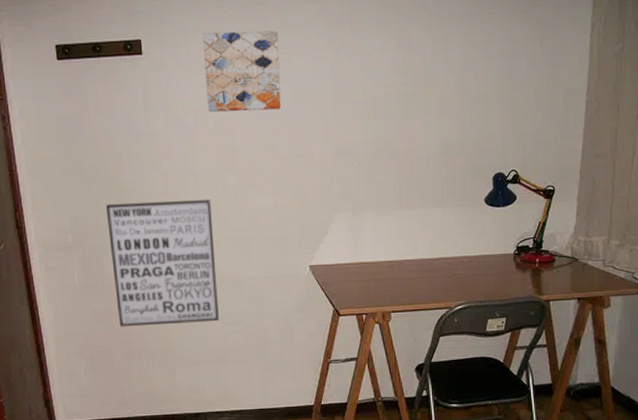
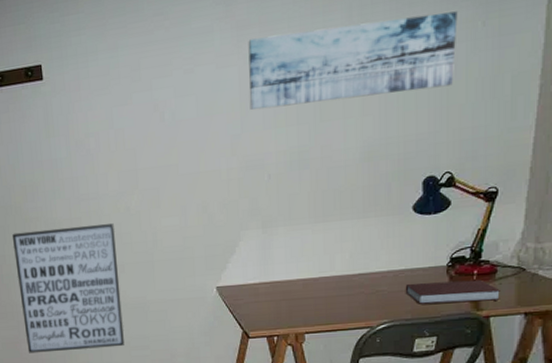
wall art: present [203,30,281,112] -> none [103,40,185,134]
wall art: none [340,31,520,101] -> present [248,11,458,110]
notebook: none [479,267,559,288] -> present [405,279,502,304]

